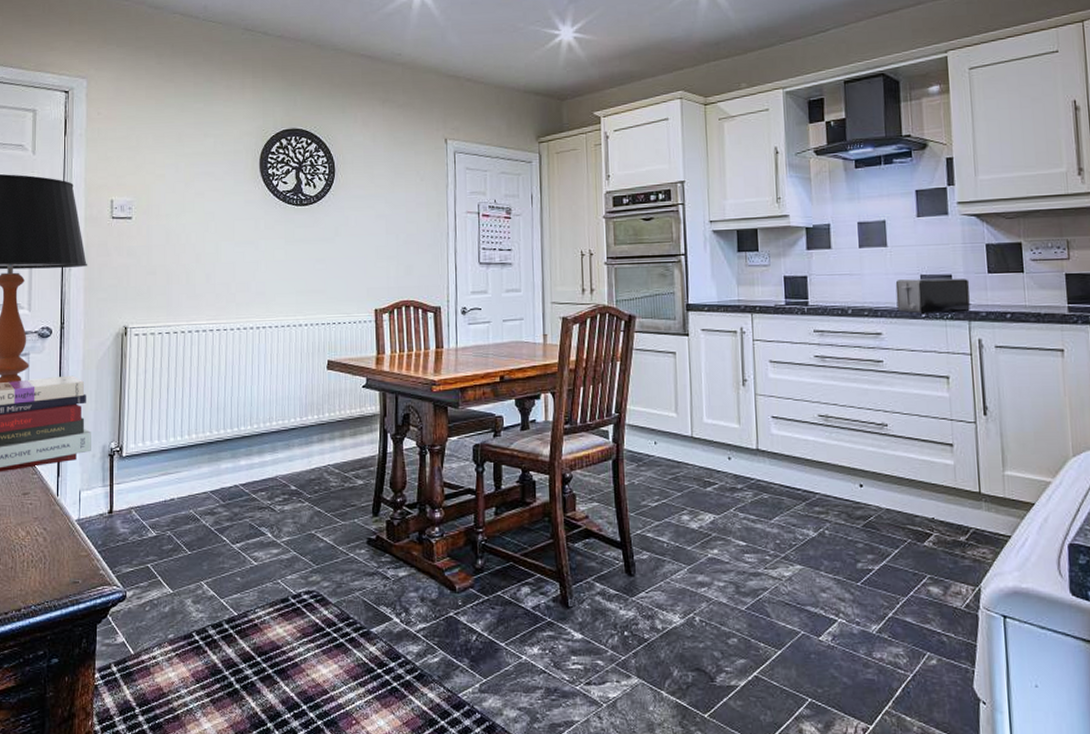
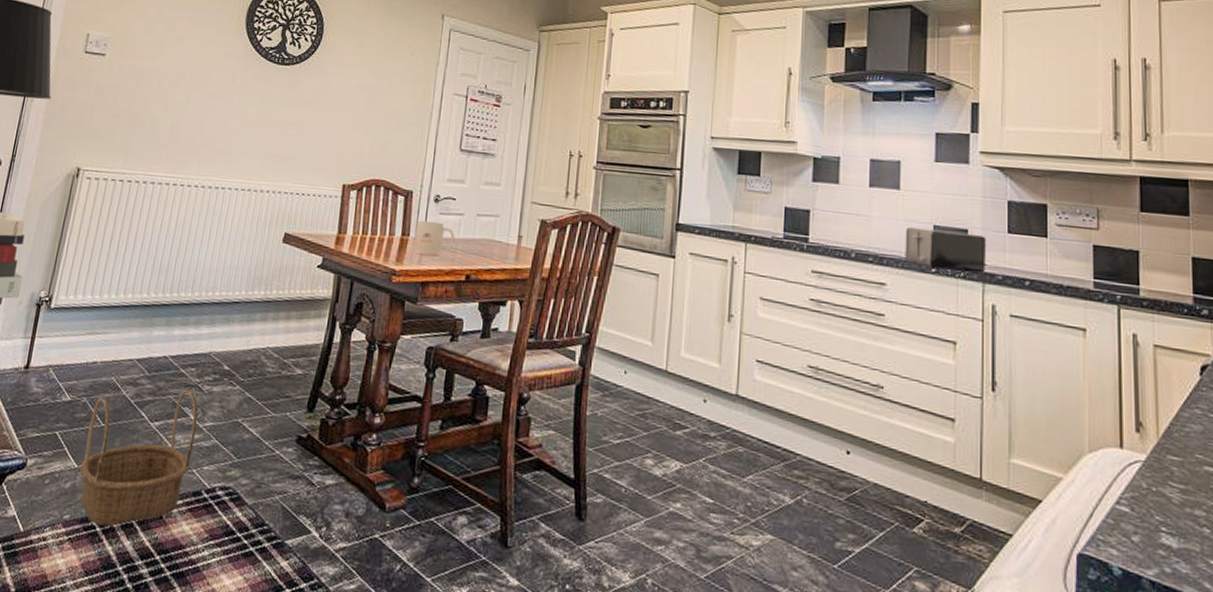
basket: none [175,511,275,640] -> present [79,389,198,527]
mug: none [448,331,485,364] -> present [414,220,455,256]

